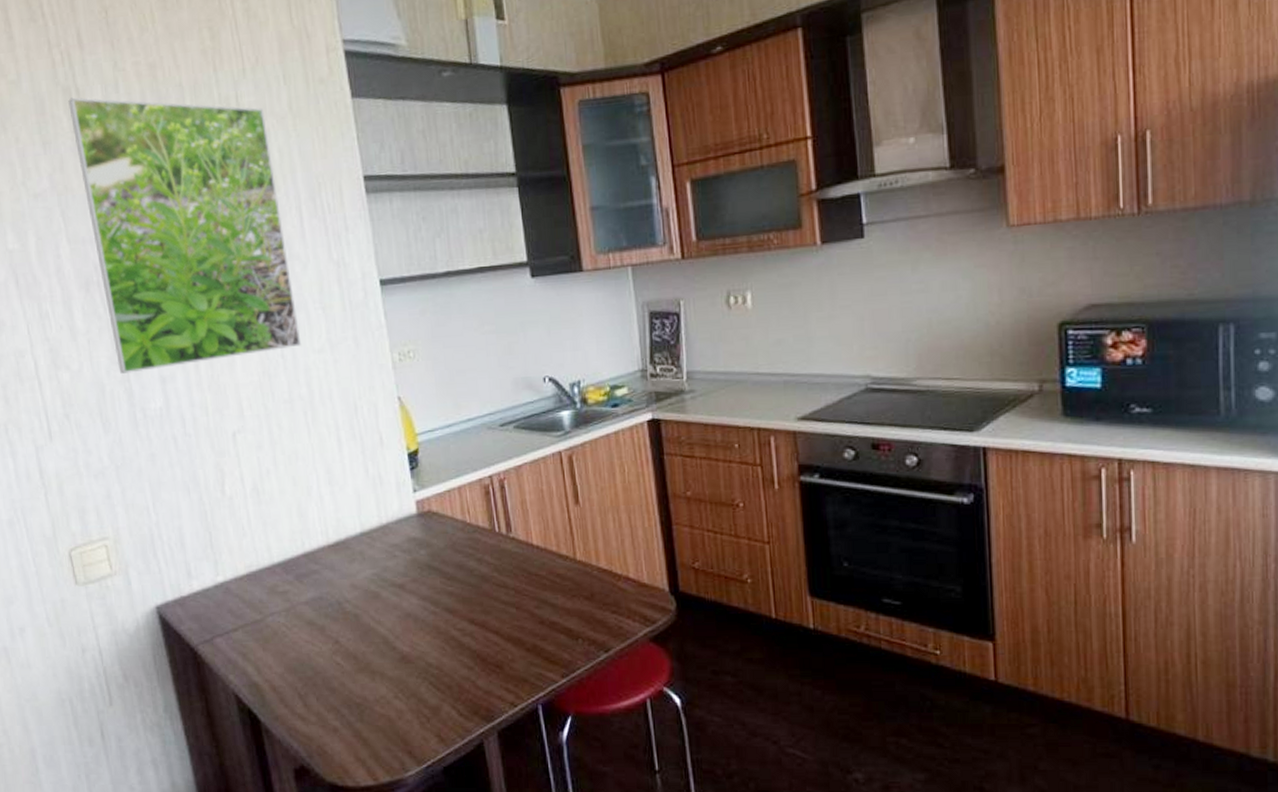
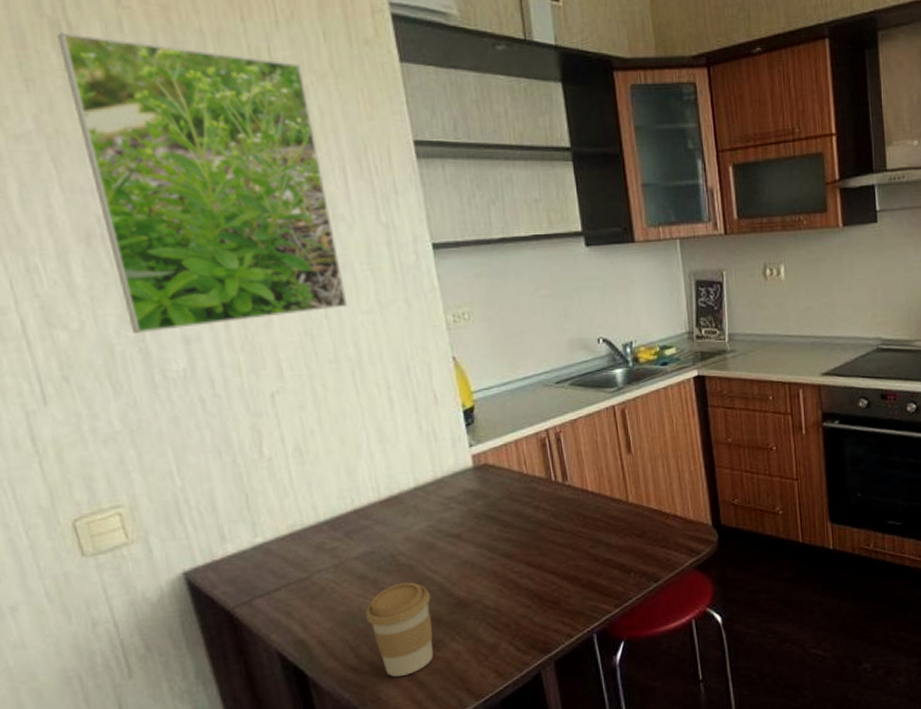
coffee cup: none [313,632,377,730] -> present [365,582,434,677]

